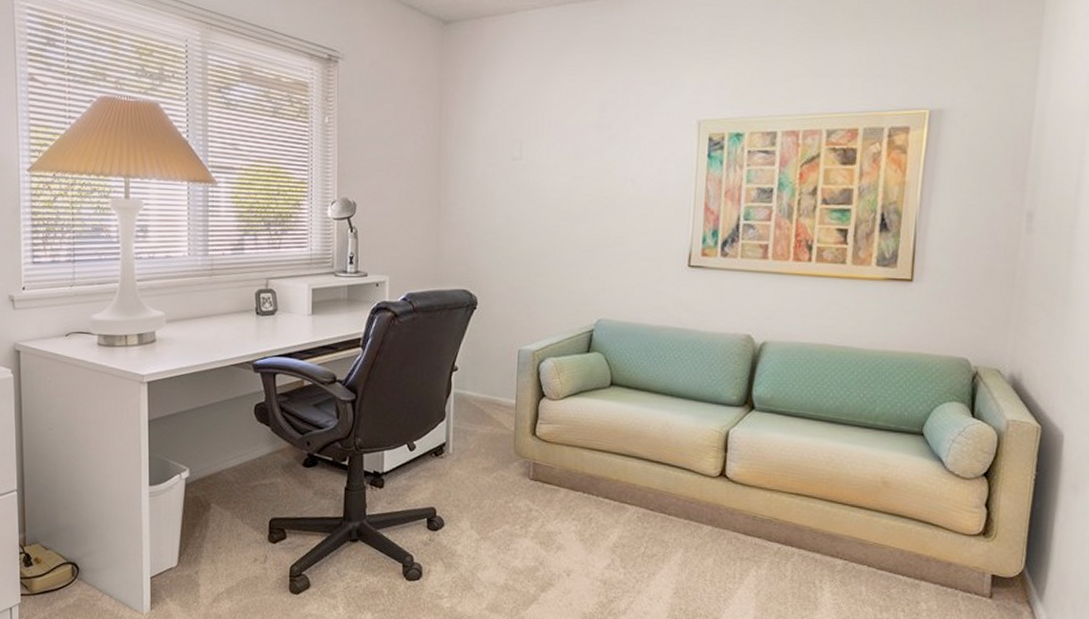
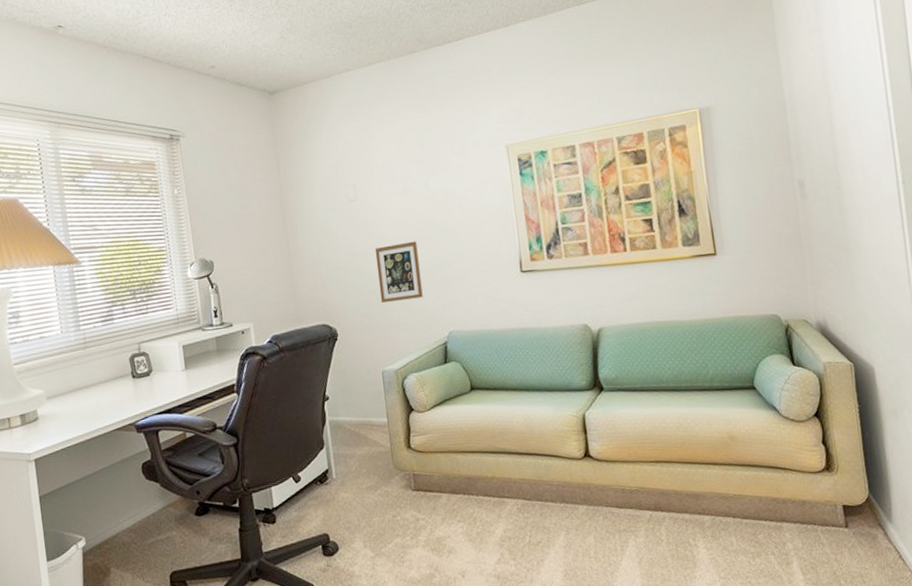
picture frame: none [529,214,579,278] -> present [375,241,423,303]

